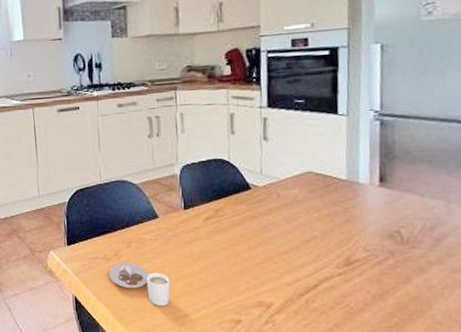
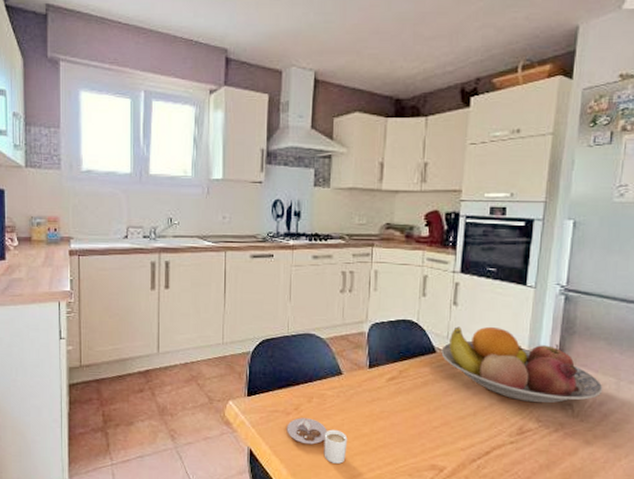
fruit bowl: none [256,158,432,233] -> present [441,326,603,403]

